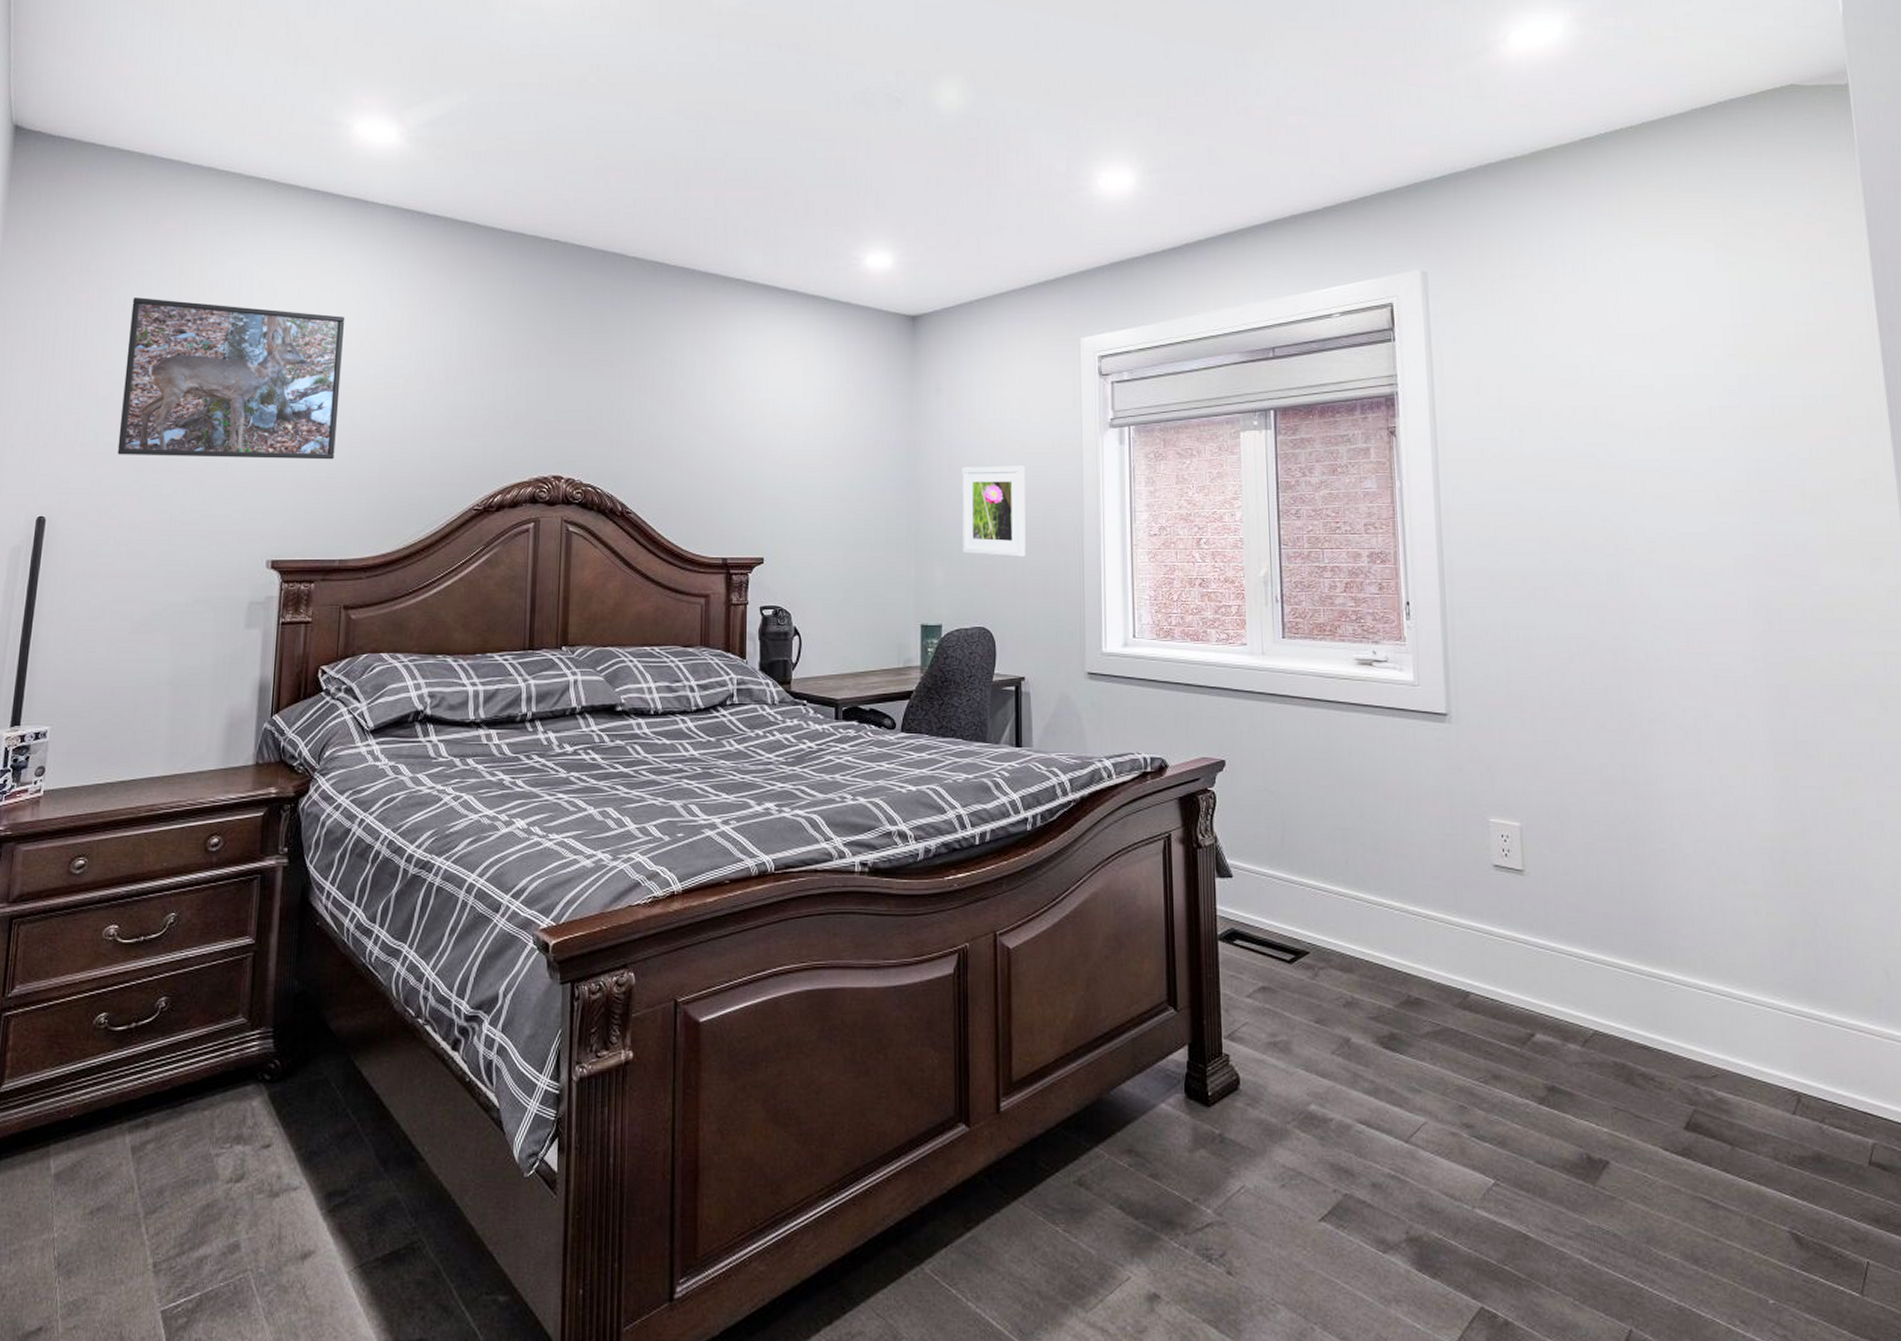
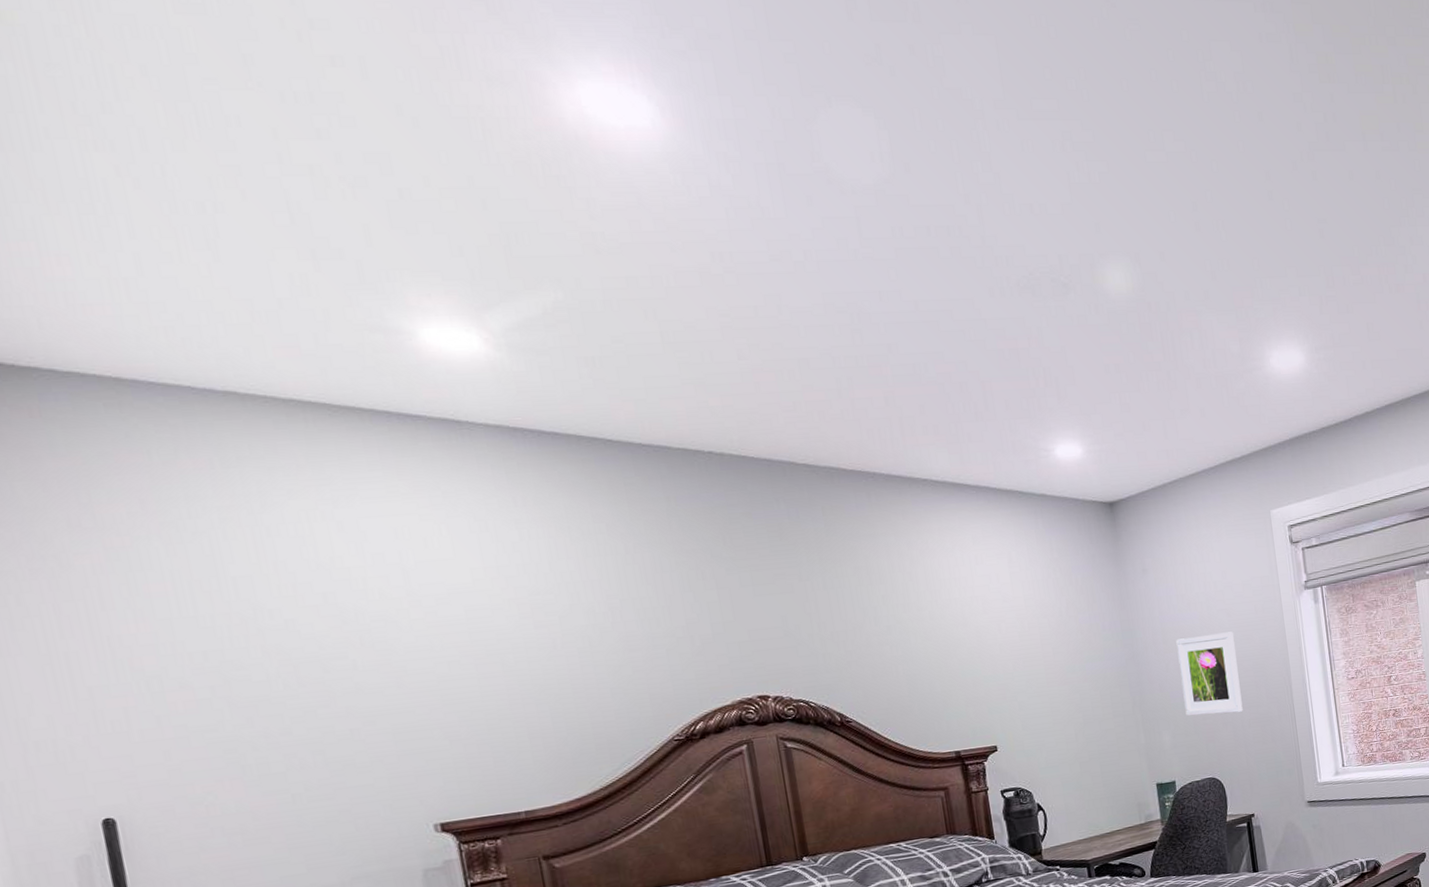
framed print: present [117,298,345,460] -> none [160,553,491,738]

